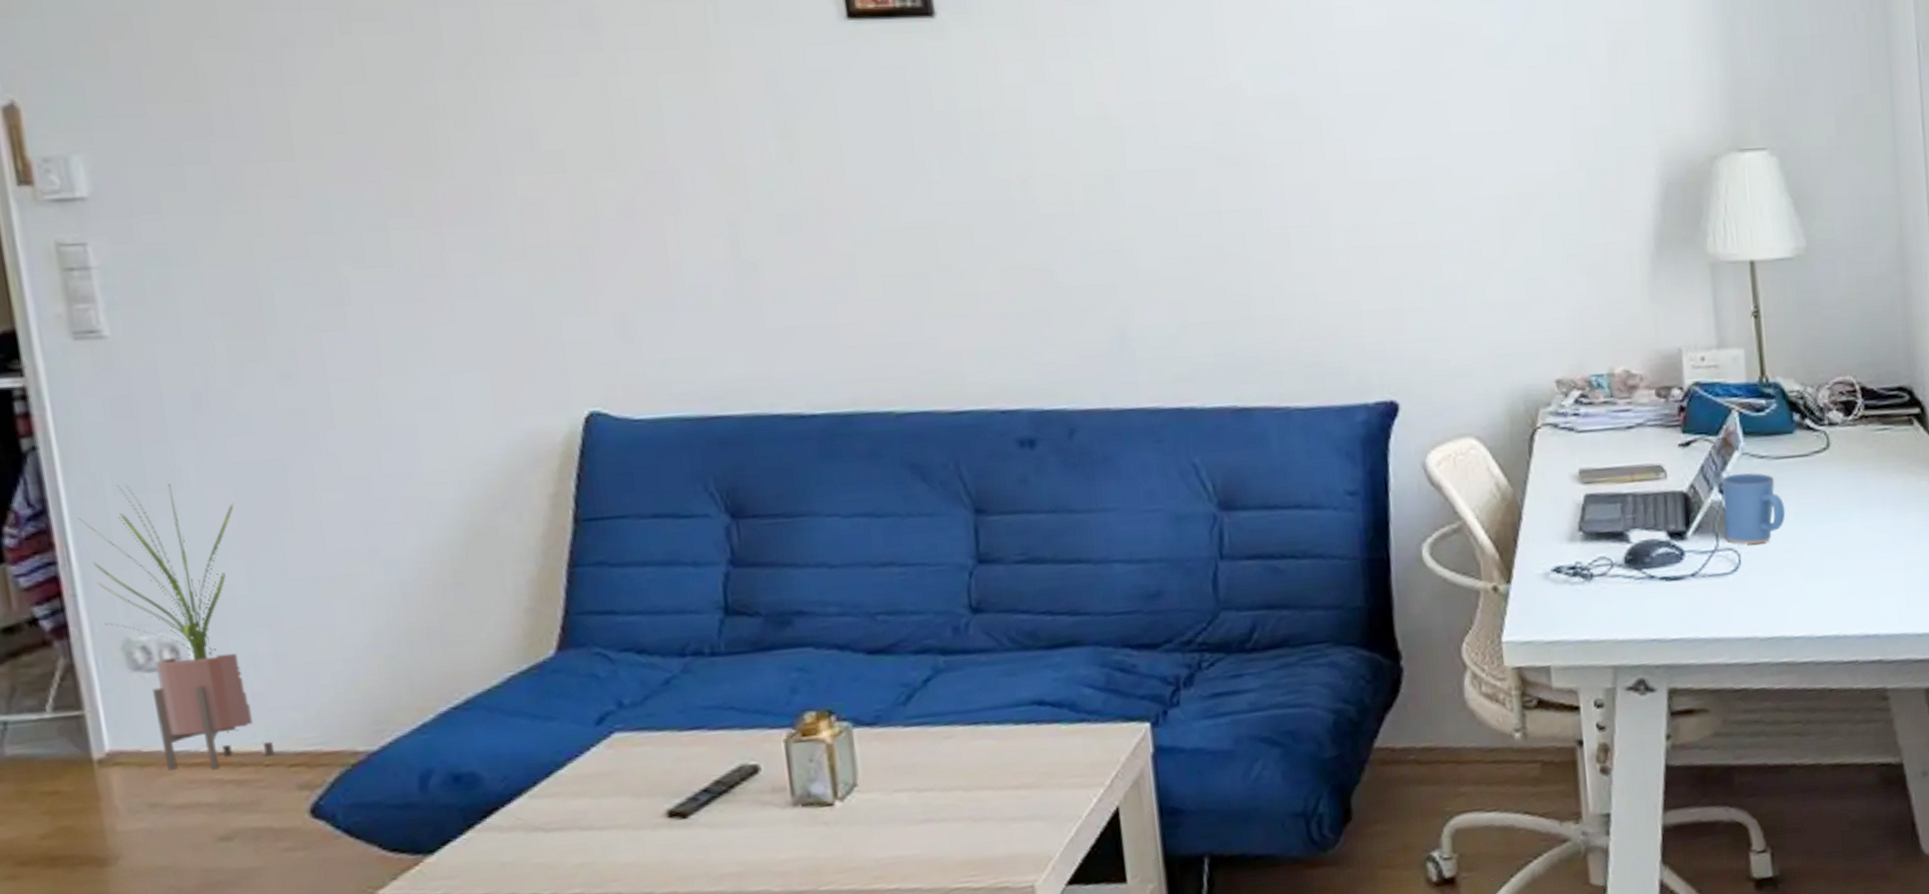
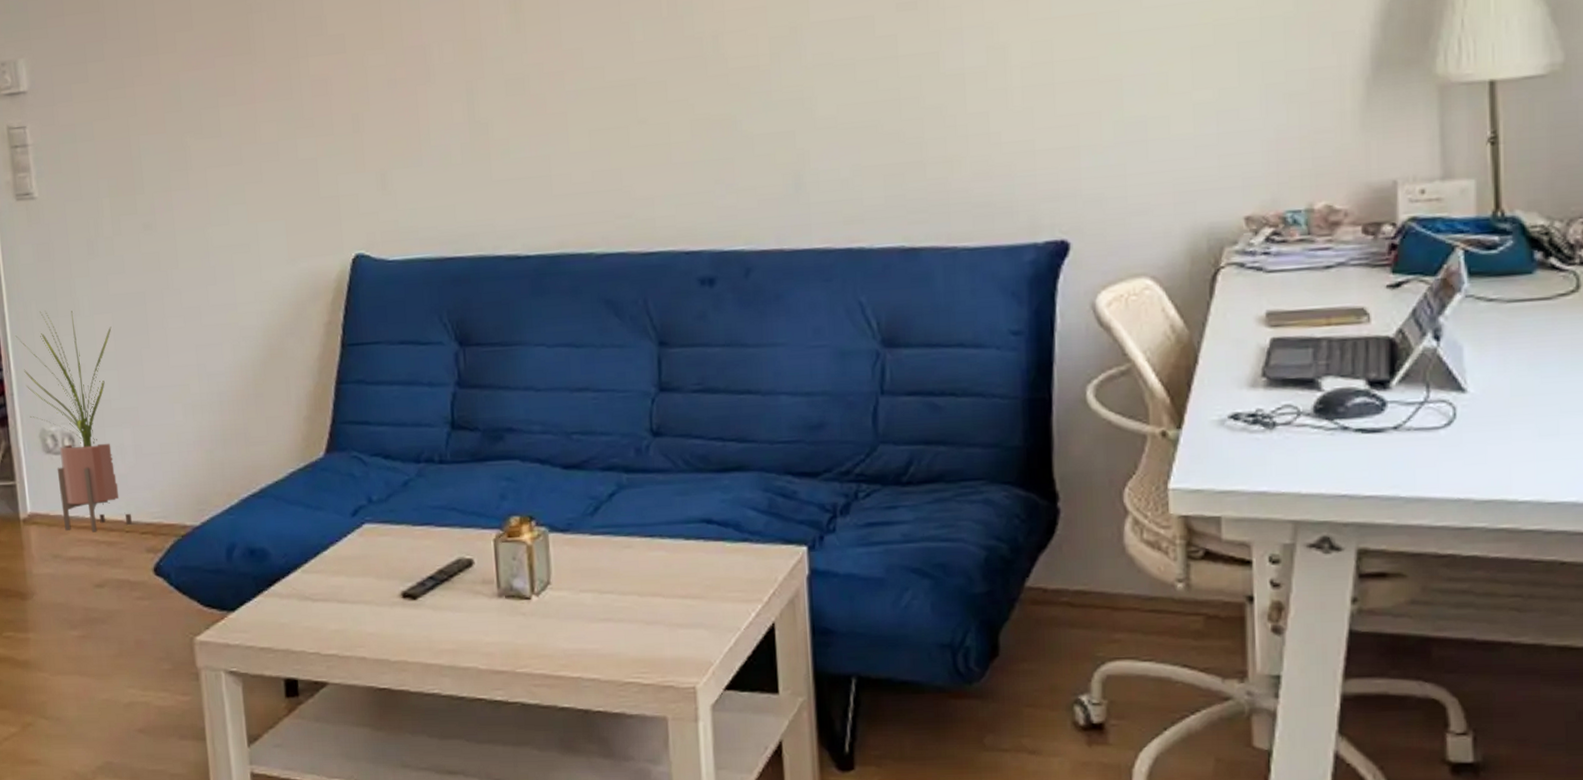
mug: present [1722,473,1786,545] -> none [1437,317,1517,397]

